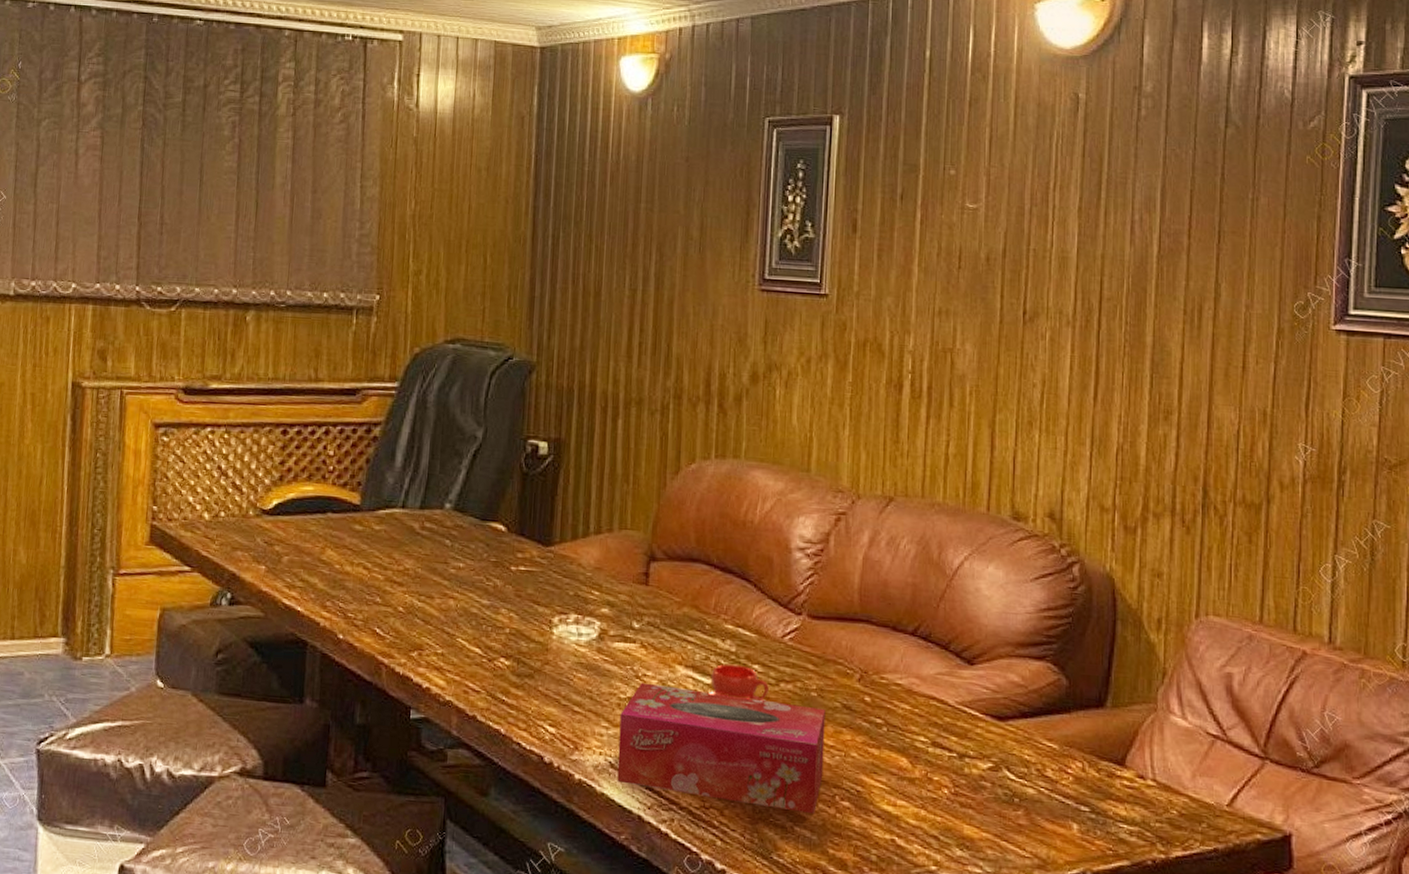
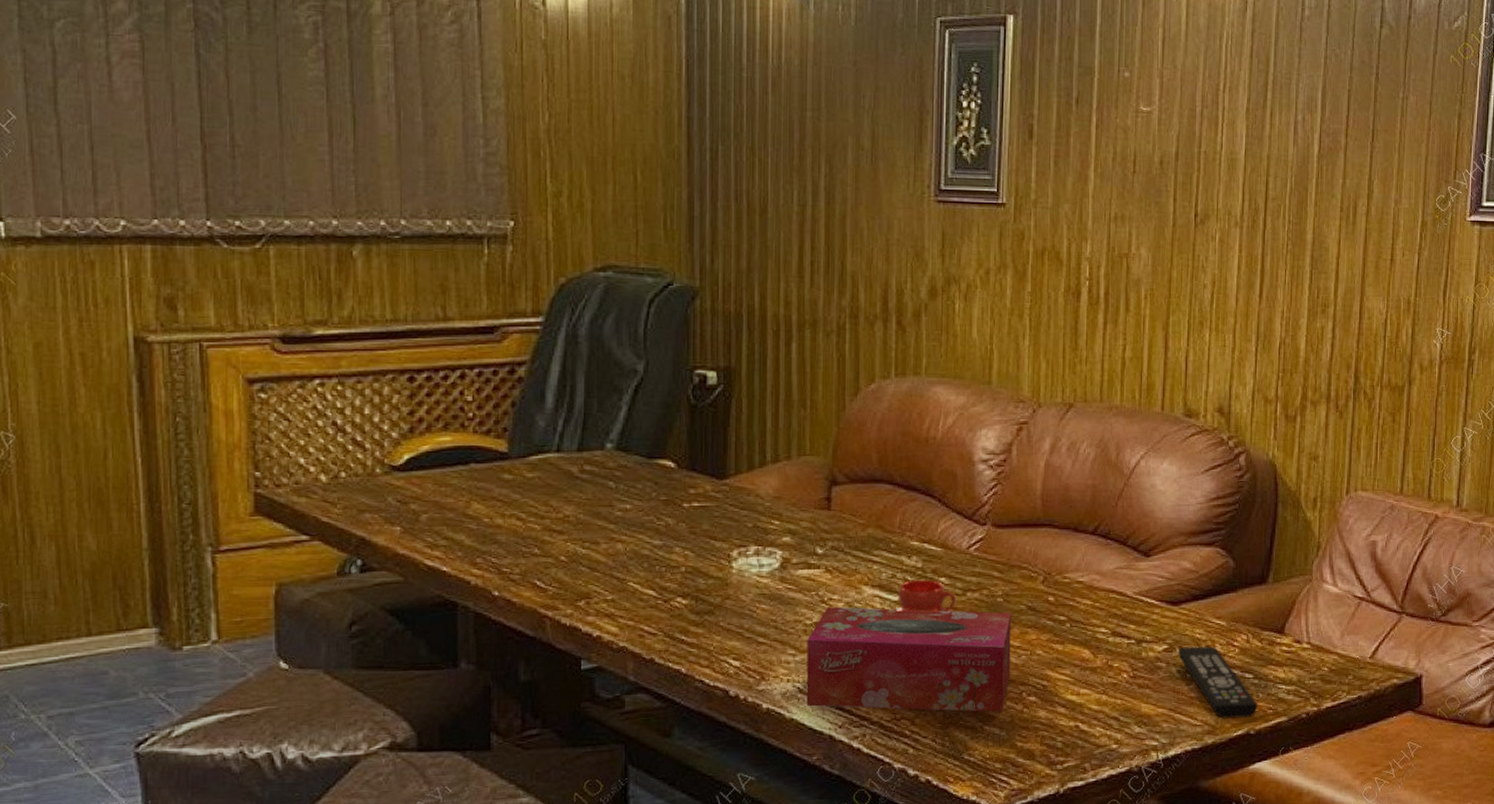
remote control: none [1005,767,1095,856] -> present [1178,646,1258,719]

